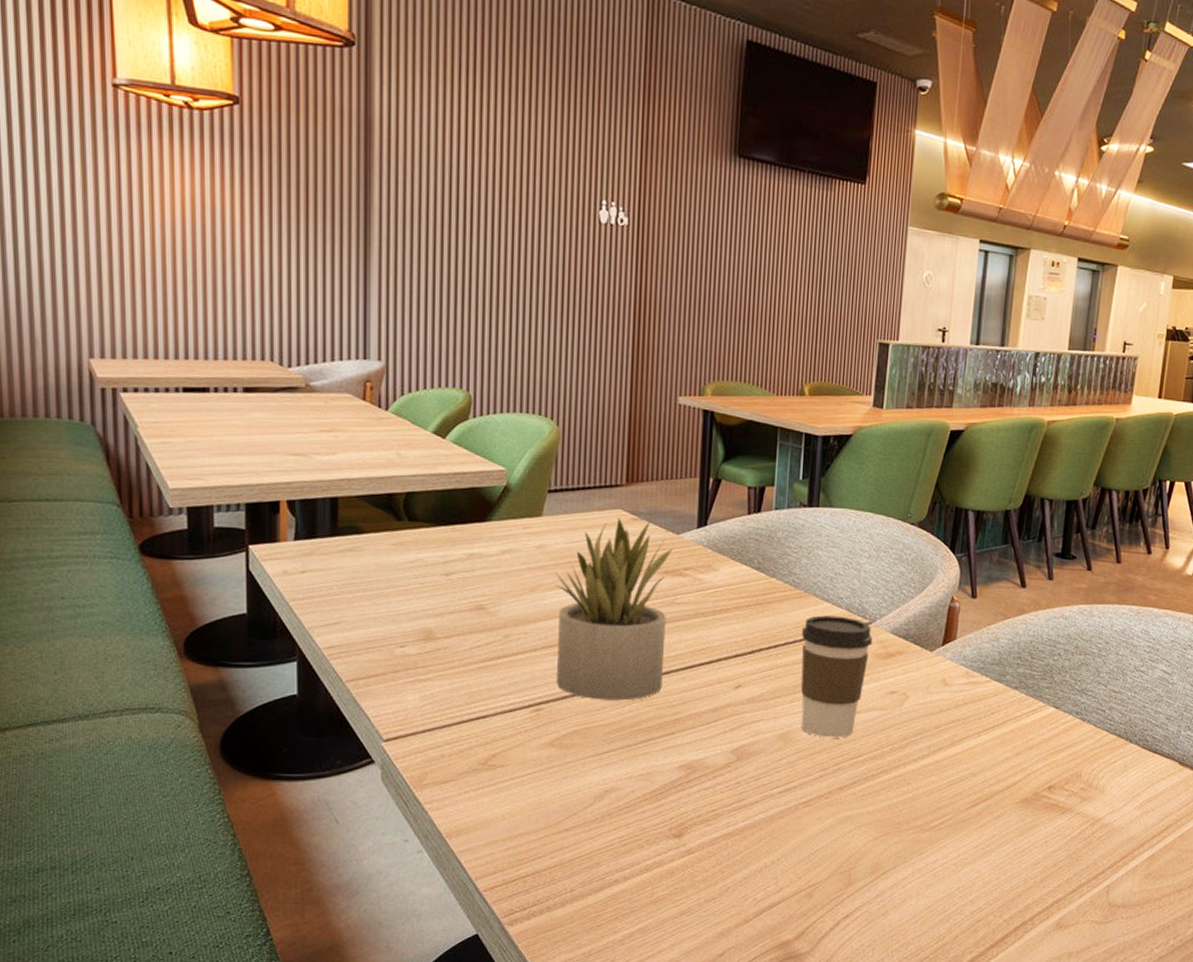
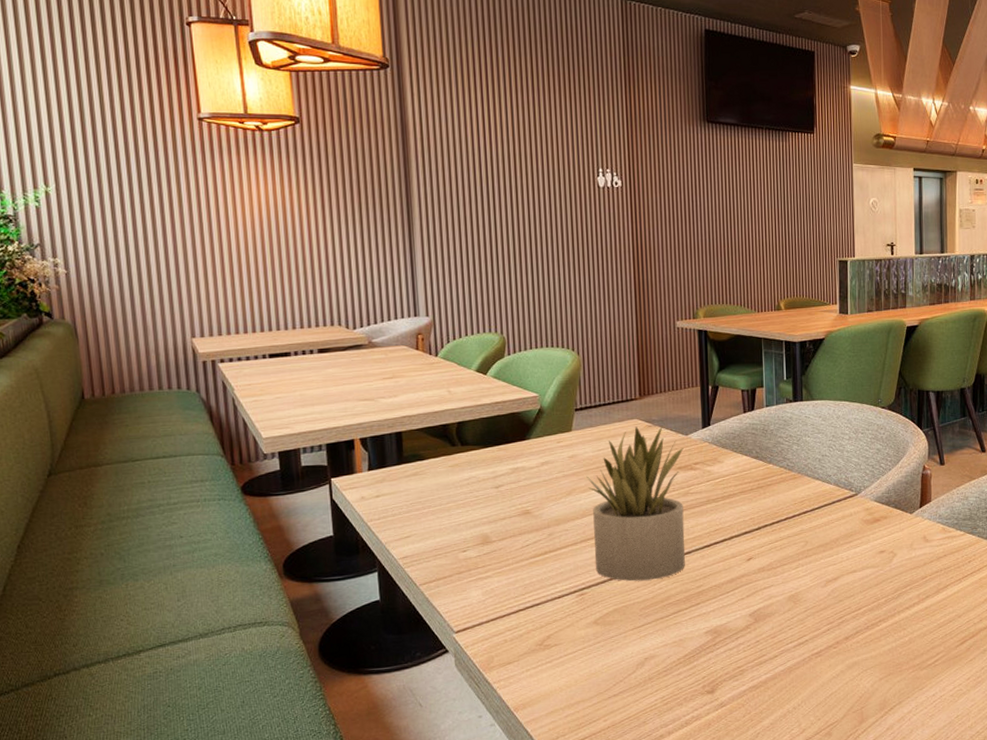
coffee cup: present [800,615,873,738] -> none [798,491,860,596]

